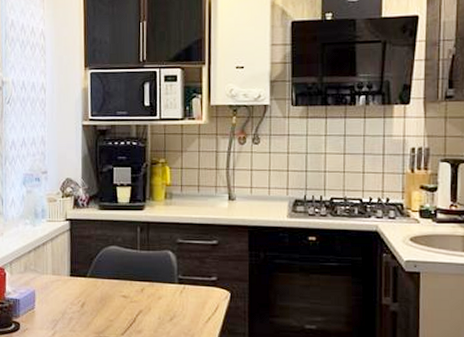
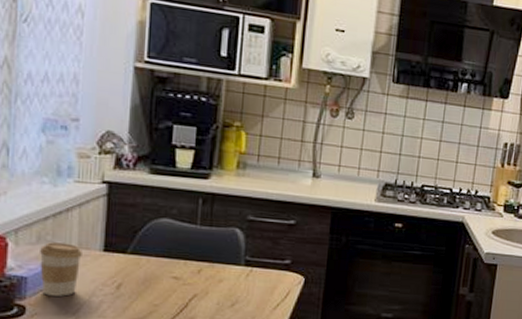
coffee cup: none [27,271,55,314] -> present [40,242,82,296]

